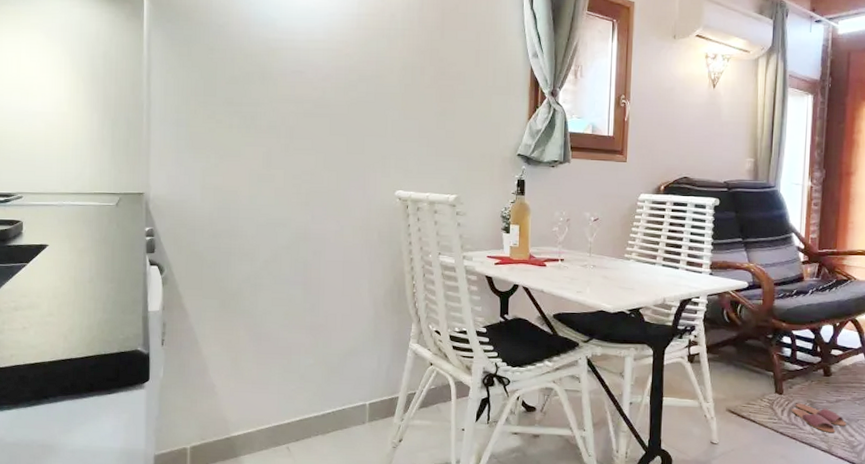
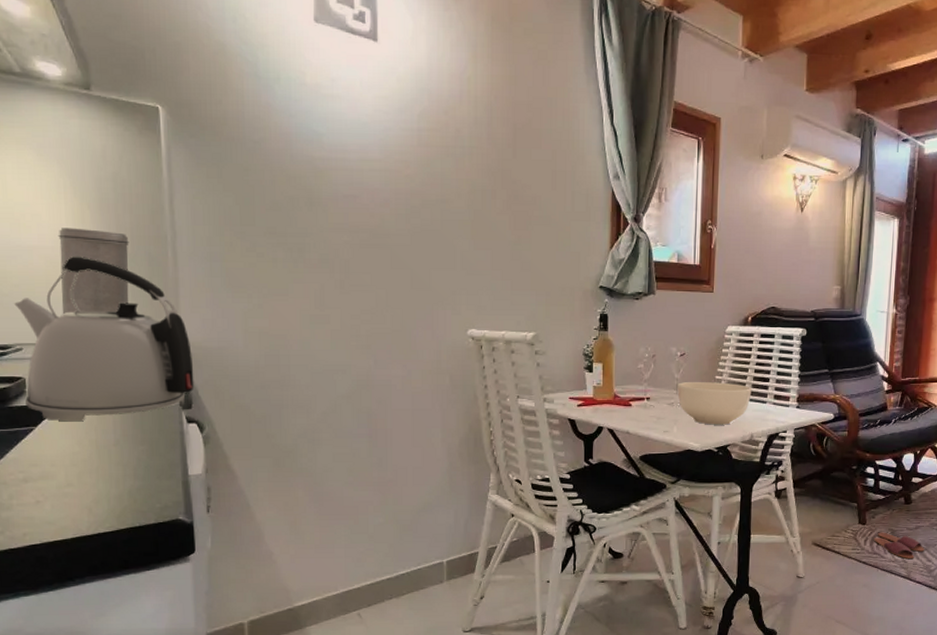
kettle: none [19,120,158,261] -> present [14,255,194,422]
canister: none [55,96,113,169] -> present [58,227,129,315]
bowl: none [591,245,664,288] -> present [677,381,752,425]

